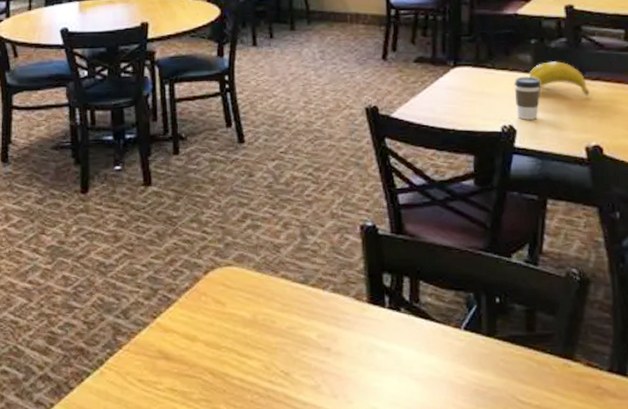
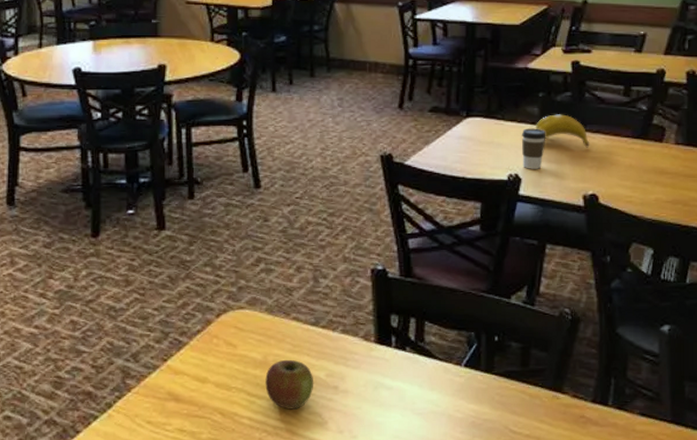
apple: none [255,318,306,371] -> present [265,359,314,410]

